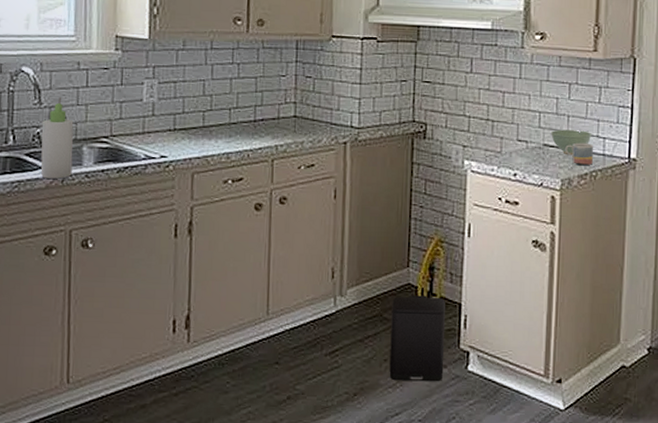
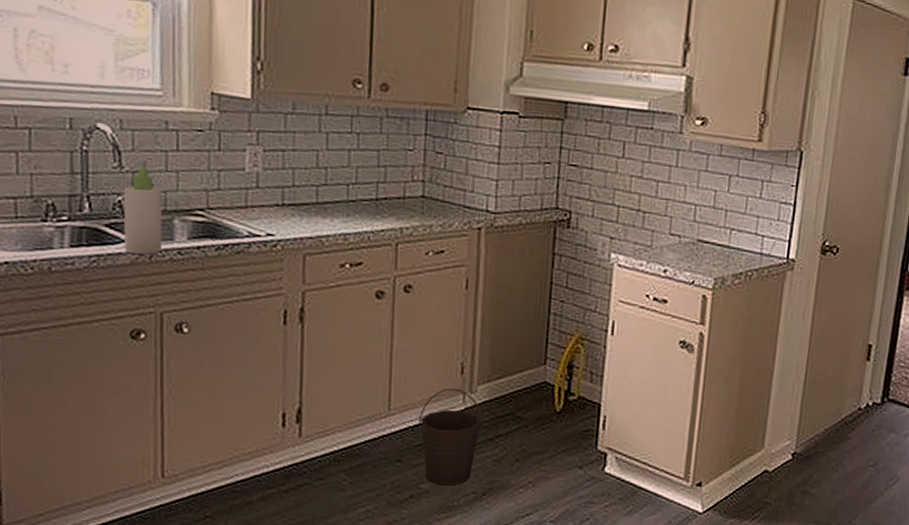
bucket: none [294,292,353,387] -> present [418,388,483,486]
pedal bin: present [389,295,446,382] -> none [521,394,585,483]
bowl: present [551,129,592,154] -> none [706,224,751,252]
mug: present [565,142,594,166] -> none [720,239,752,265]

